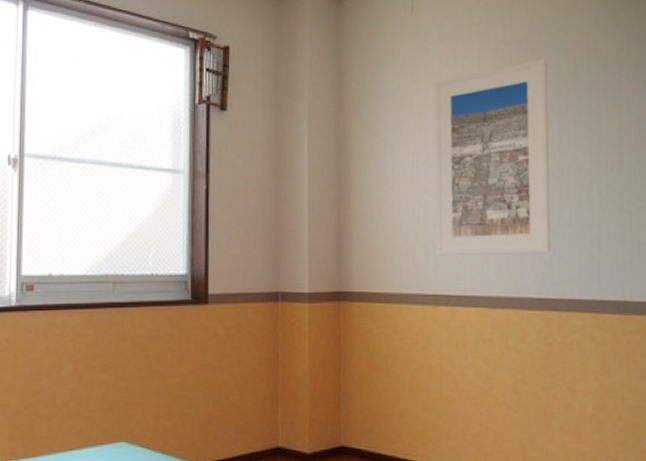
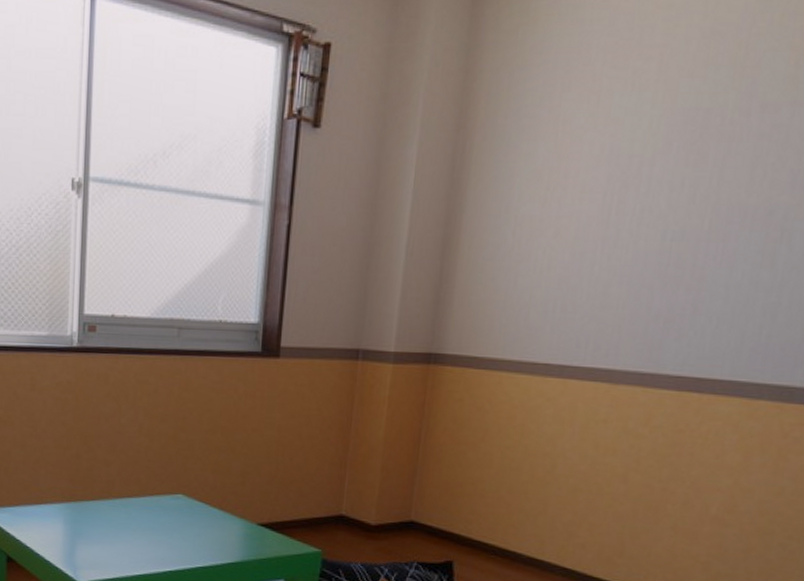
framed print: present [434,58,551,256] -> none [556,57,757,322]

